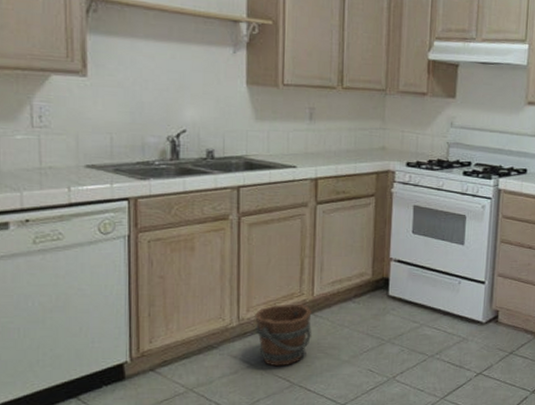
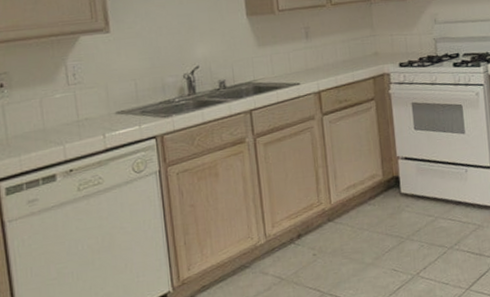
bucket: present [255,303,312,367] -> none [280,213,335,278]

